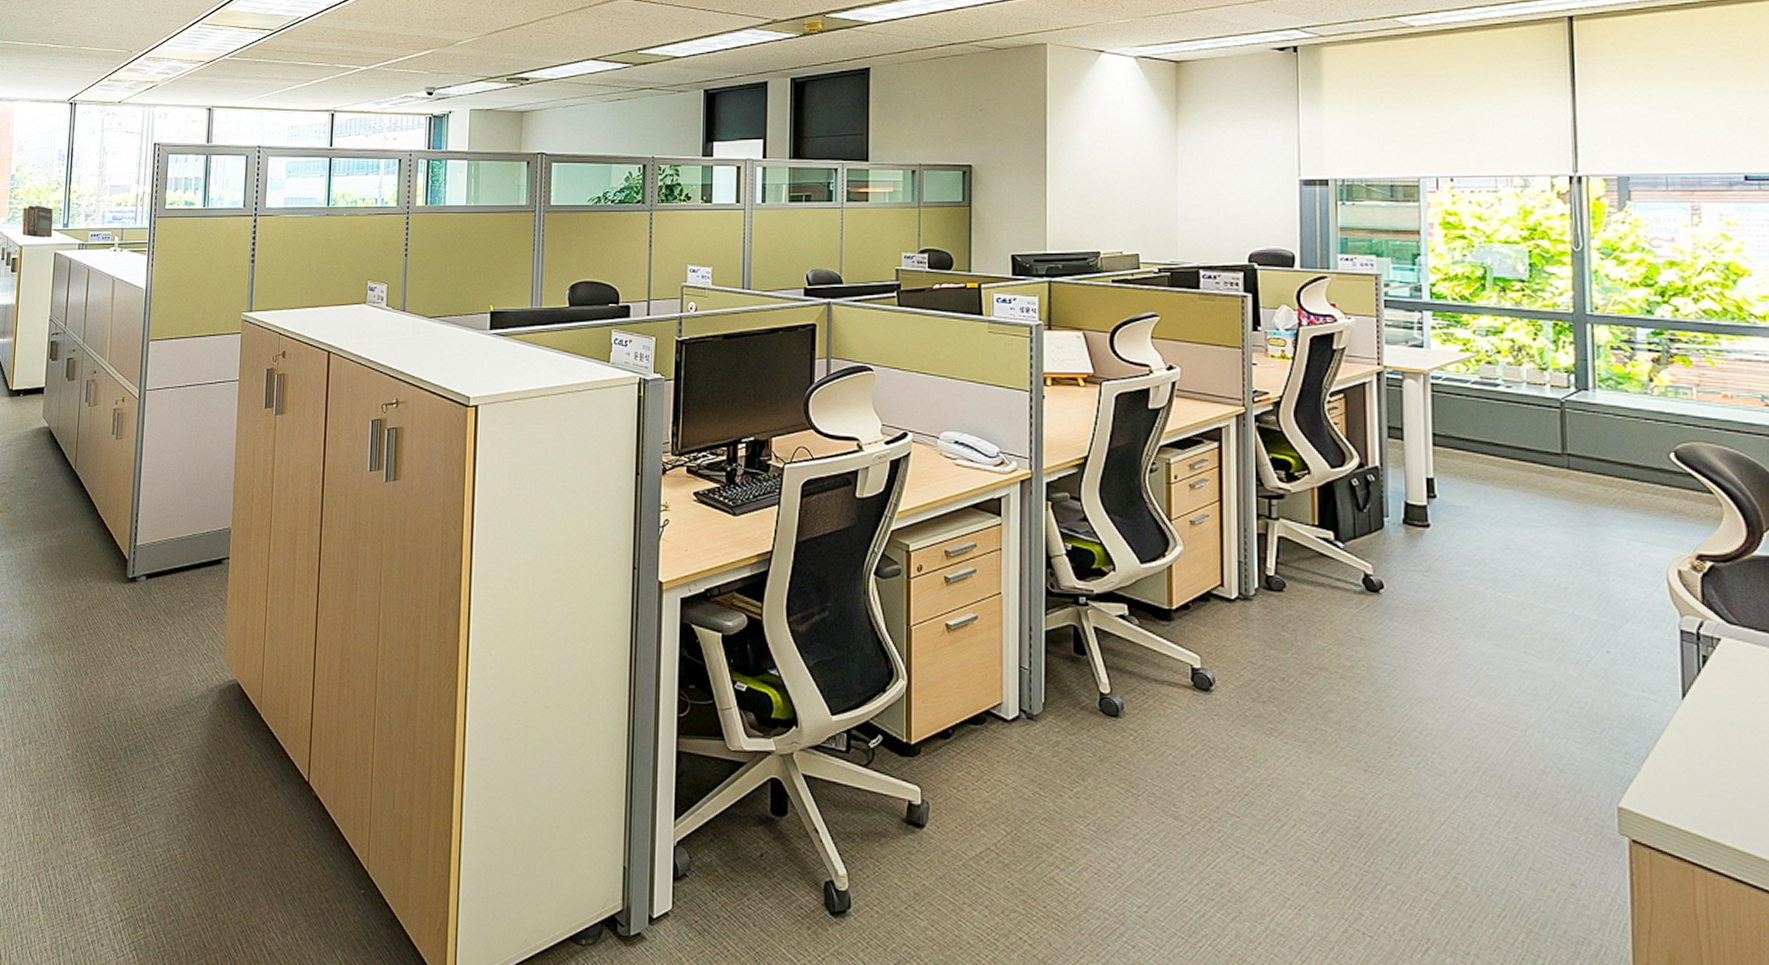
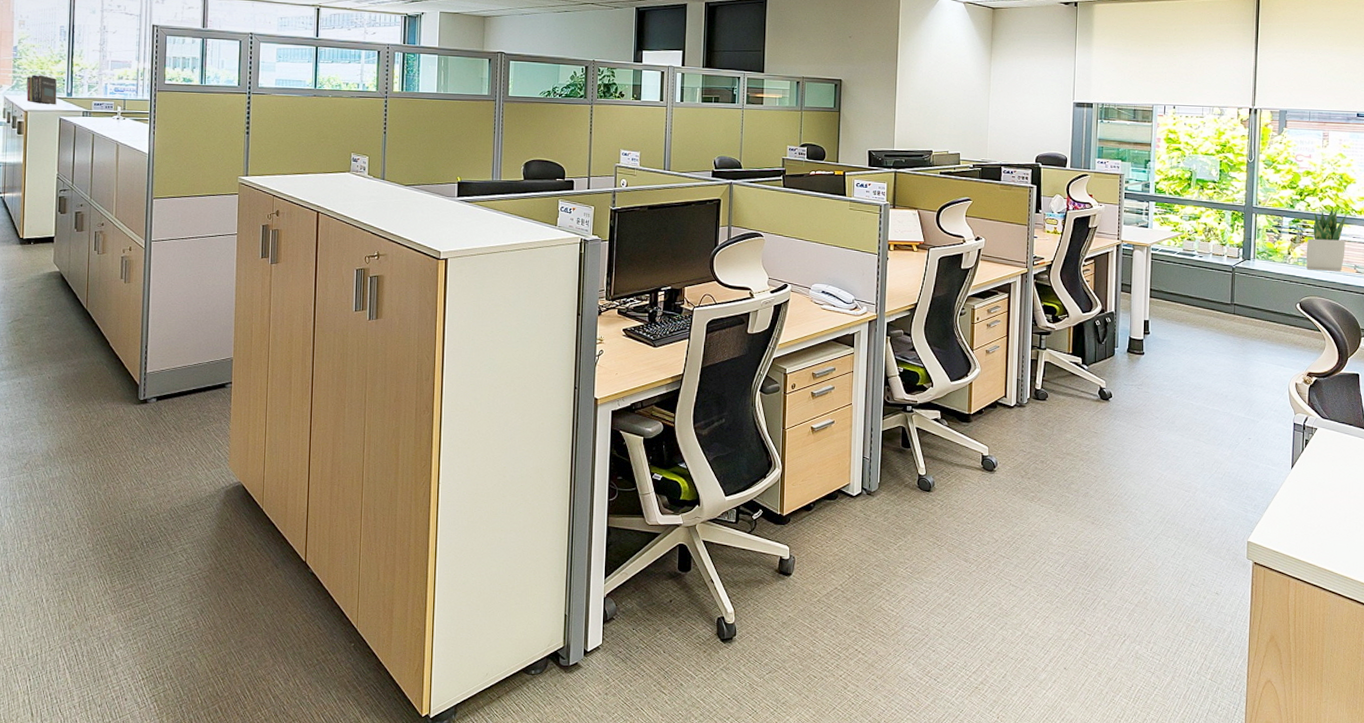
planter: none [1678,314,1744,405] -> present [1306,209,1348,271]

